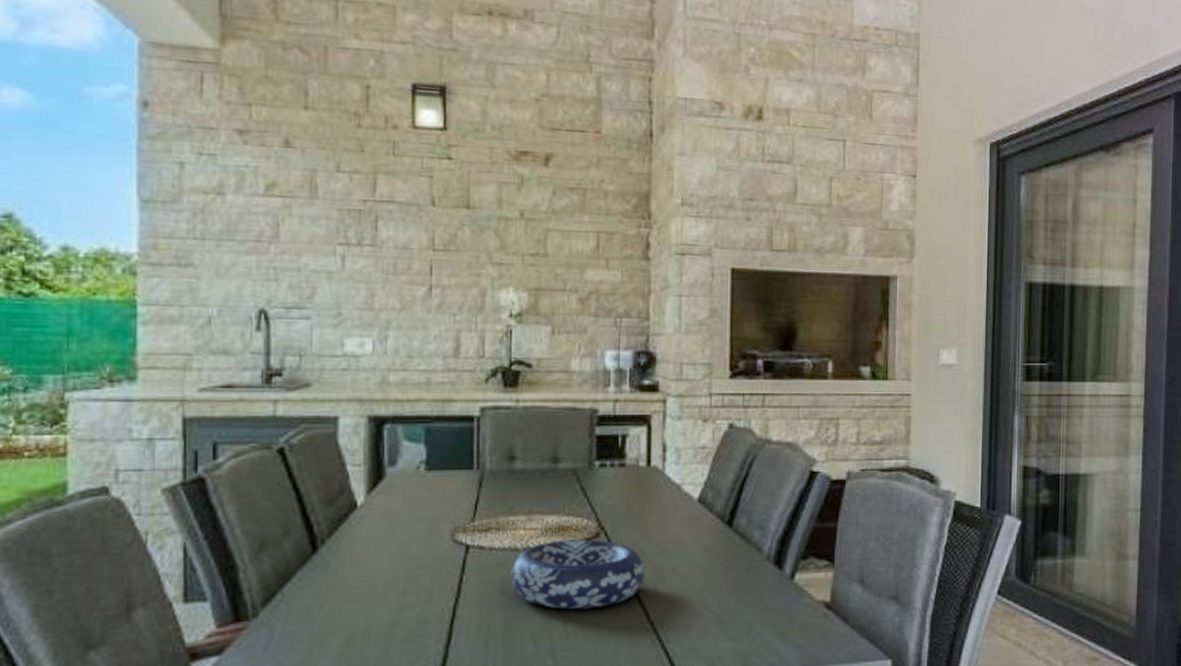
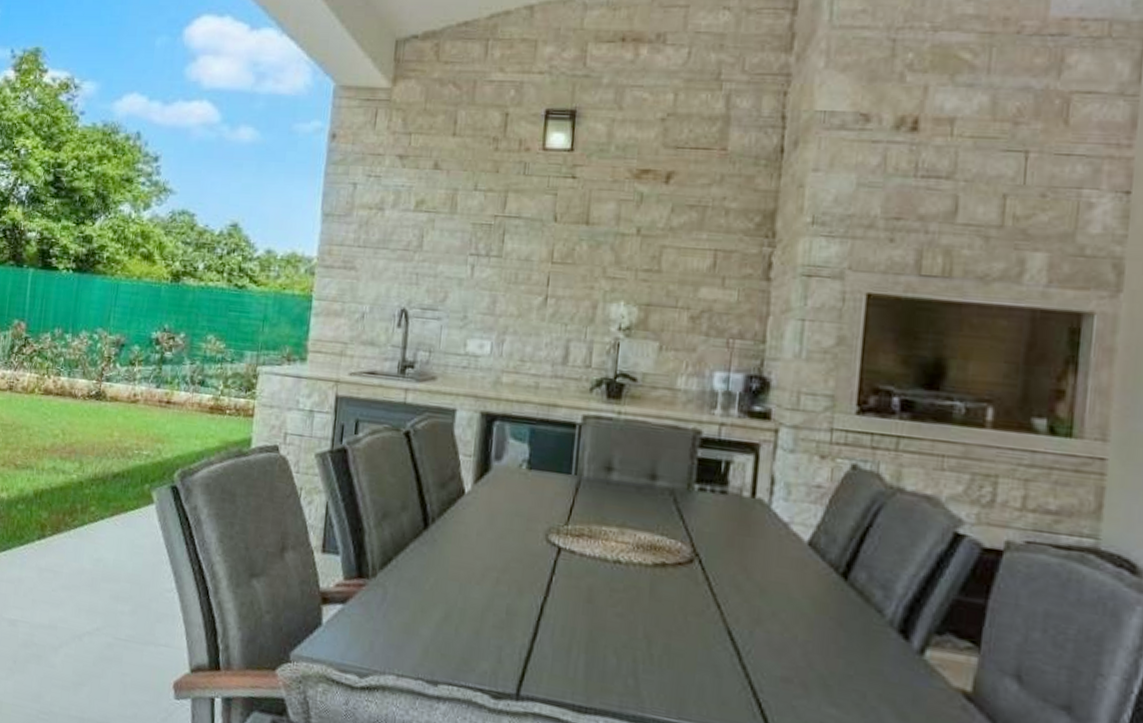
decorative bowl: present [511,539,645,610] -> none [598,558,741,638]

